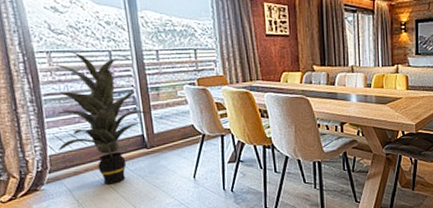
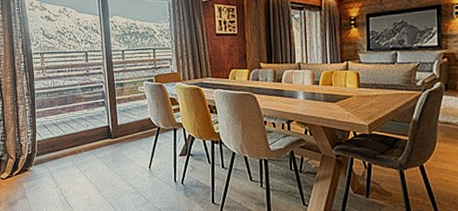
indoor plant: present [42,51,153,185] -> none [35,53,117,169]

